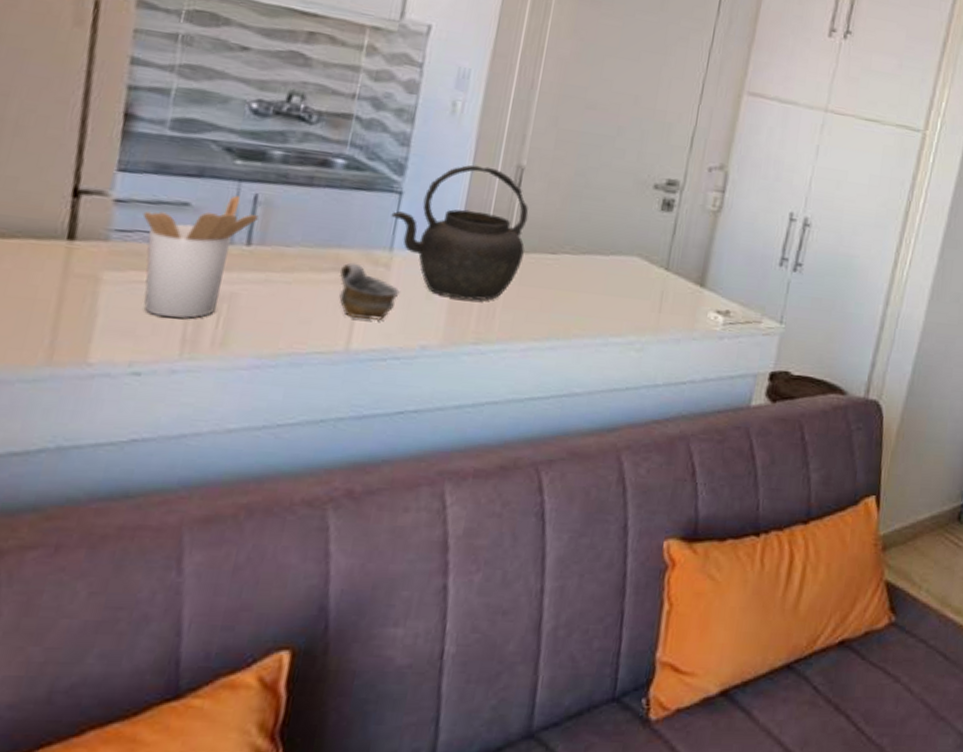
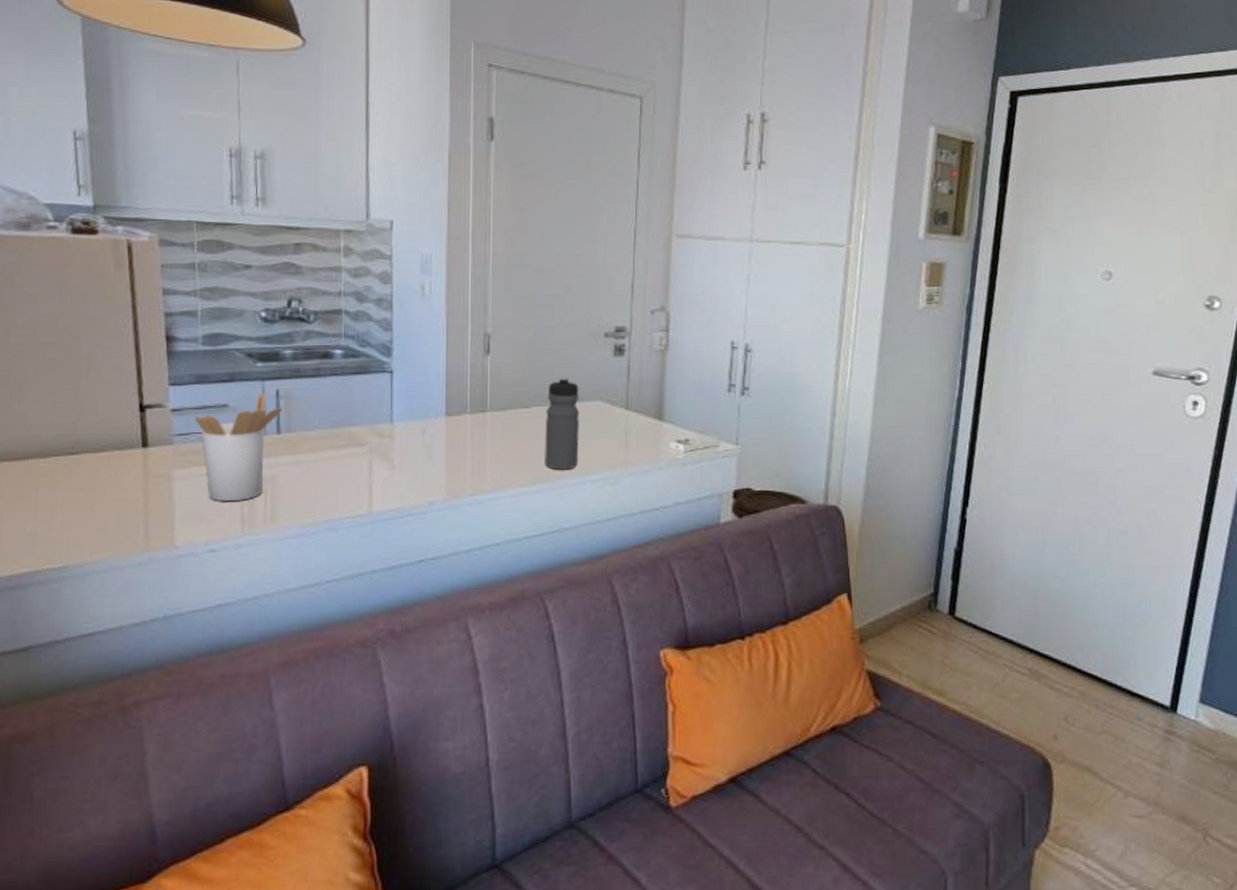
cup: present [339,262,400,320] -> none [353,437,404,485]
kettle: present [390,164,529,301] -> none [387,338,501,458]
water bottle: none [564,224,617,328] -> present [545,377,579,470]

